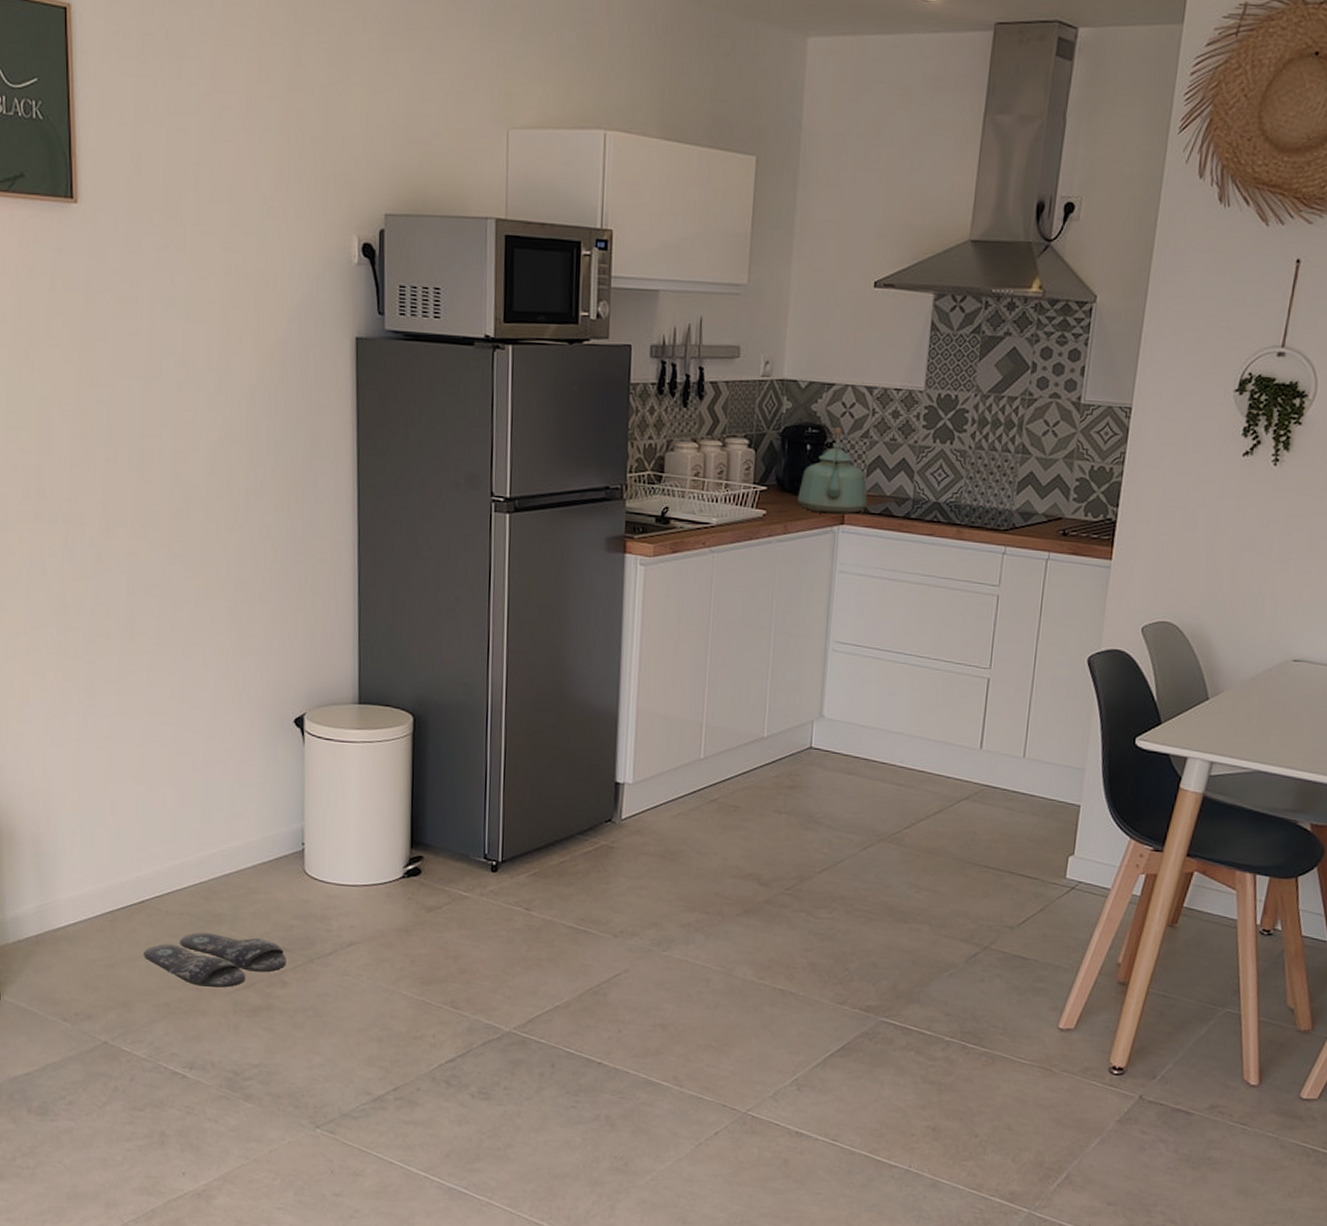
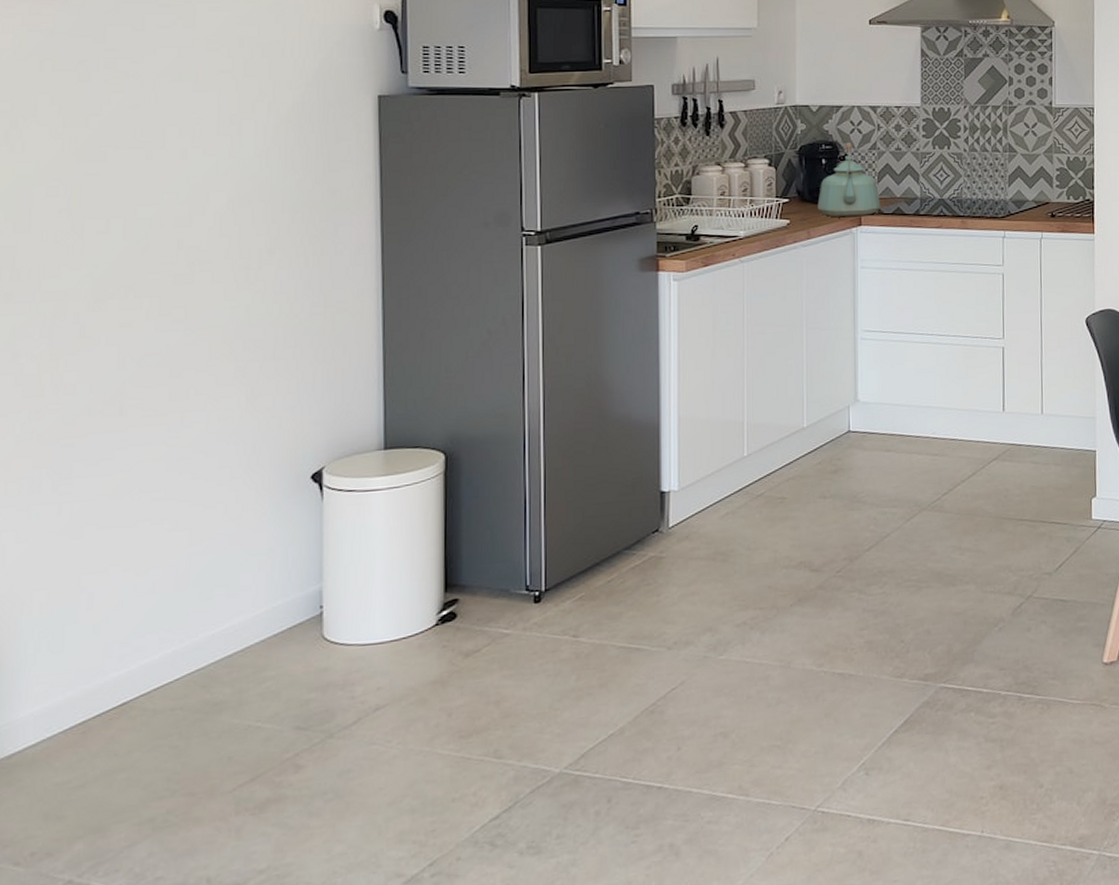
slippers: present [144,932,286,987] -> none [124,721,301,790]

